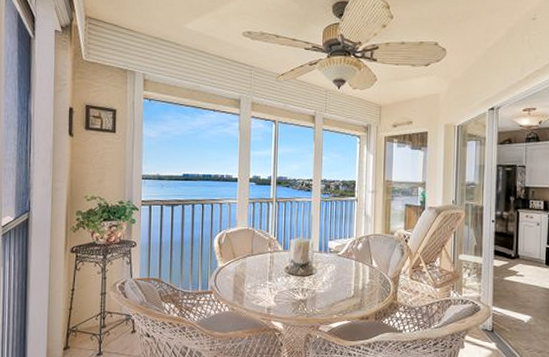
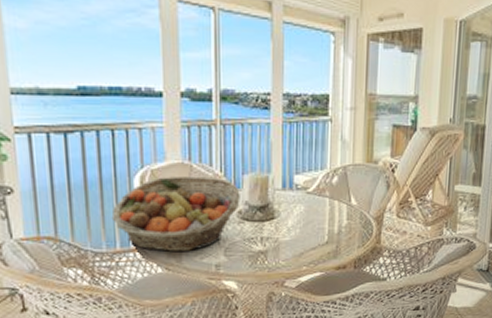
fruit basket: none [197,239,288,296] -> present [111,176,240,252]

